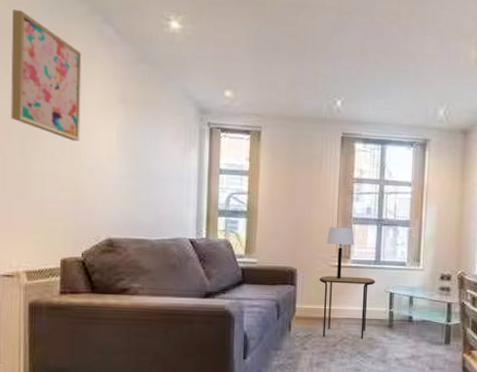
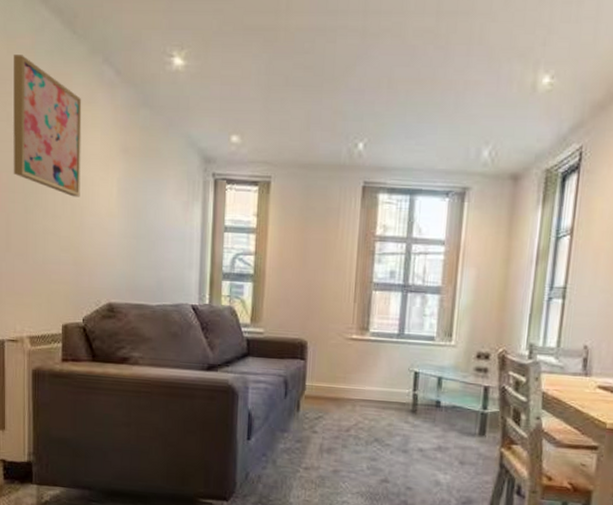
side table: present [319,275,375,339] -> none [332,350,397,424]
table lamp: present [326,227,355,279] -> none [341,293,375,354]

